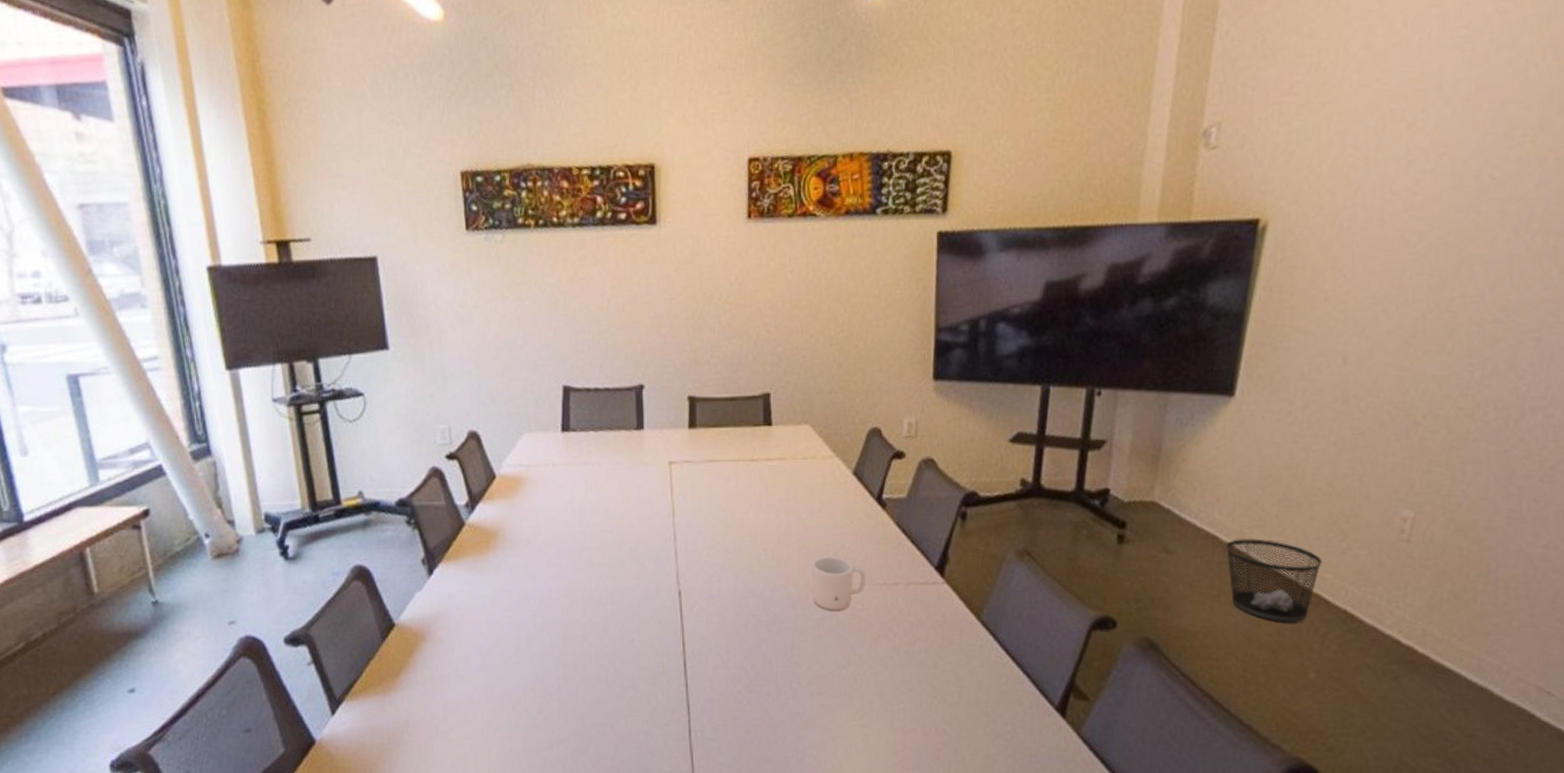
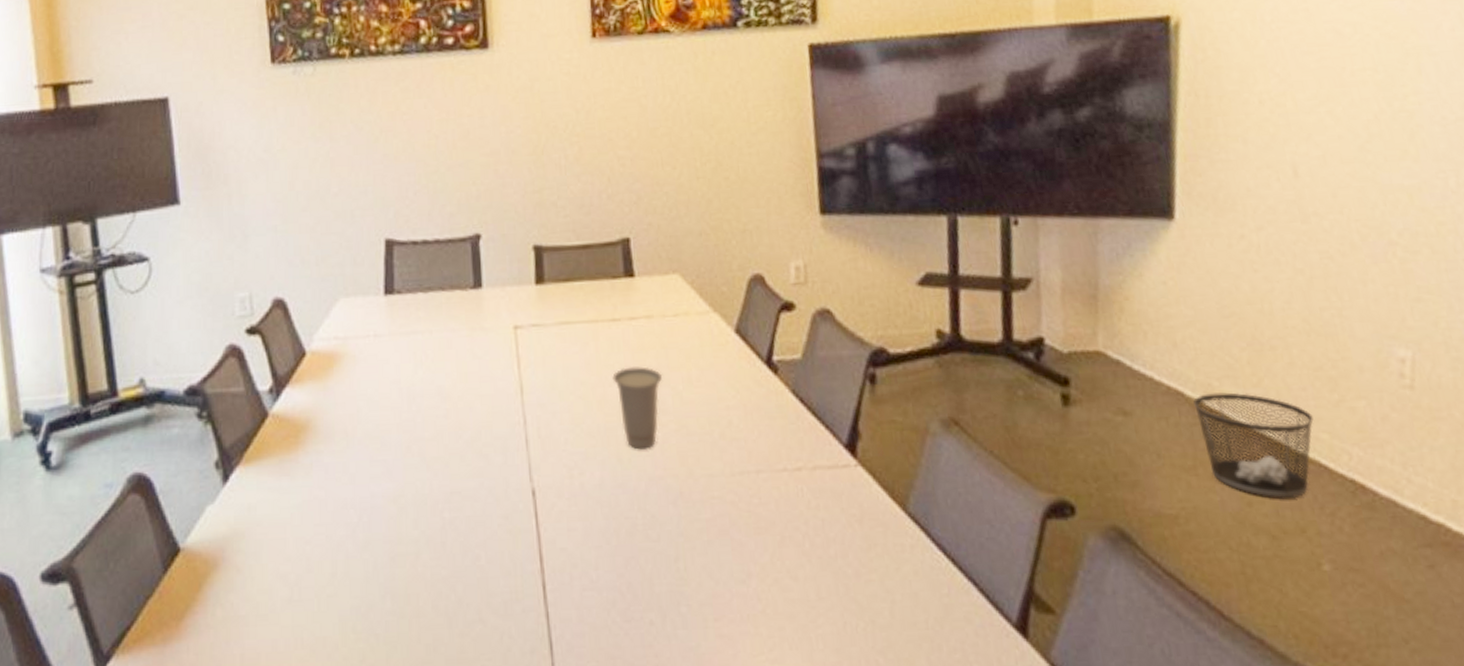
cup: none [749,499,791,564] -> present [612,367,663,450]
mug: present [811,555,866,611] -> none [693,435,762,508]

